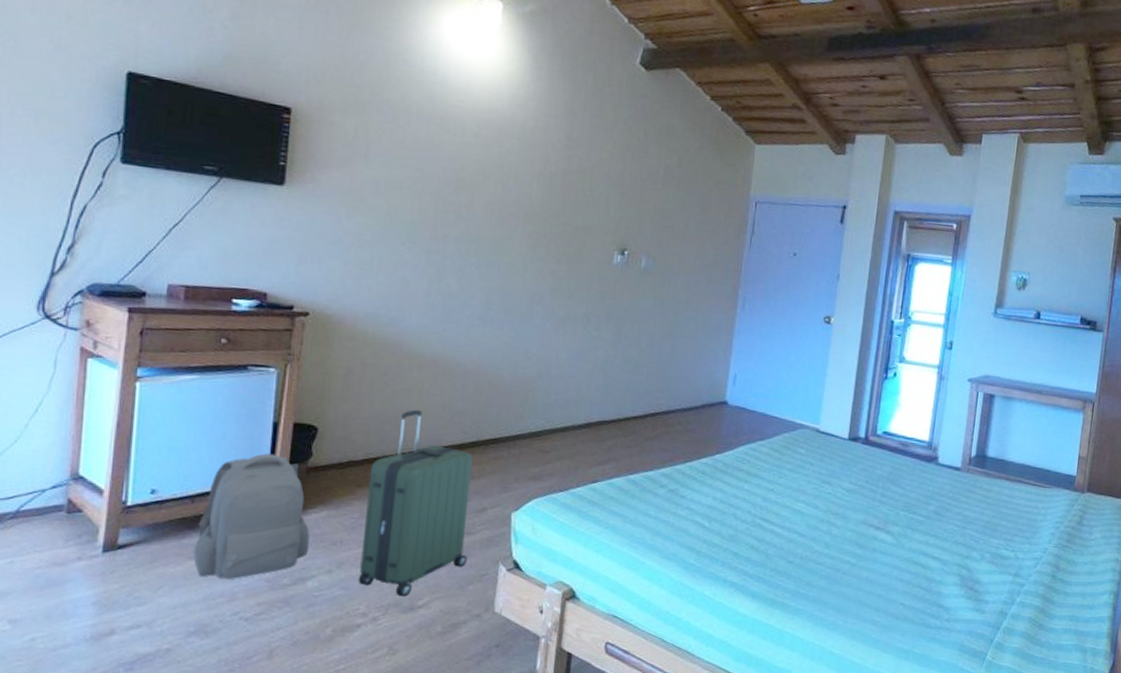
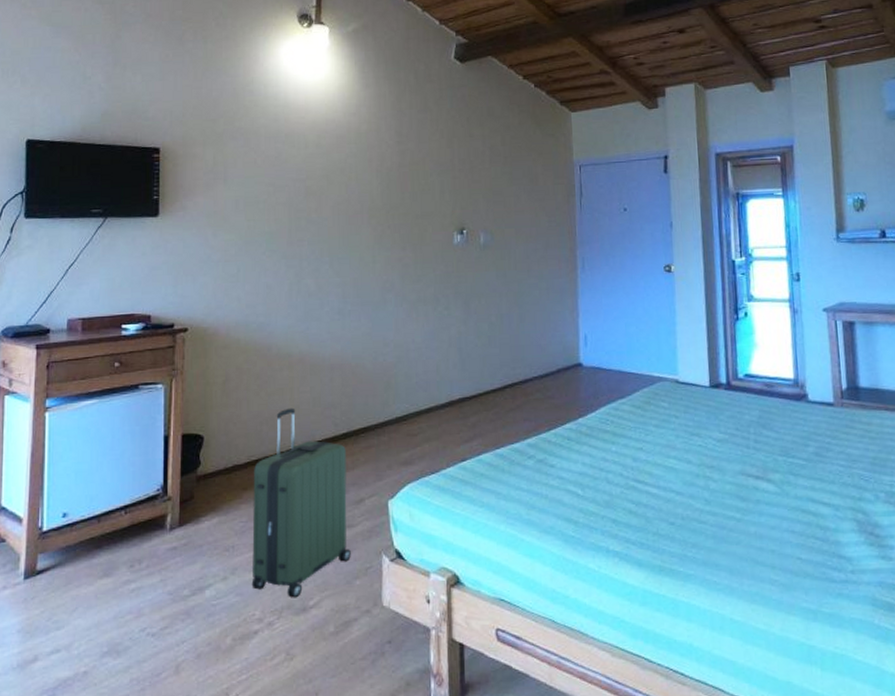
backpack: present [193,453,310,580] -> none [103,466,204,596]

